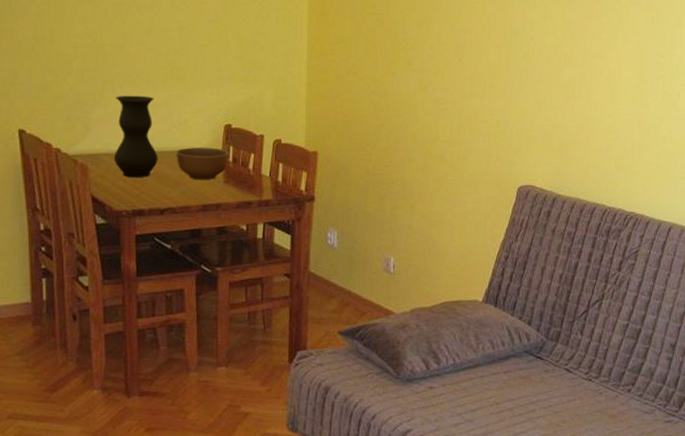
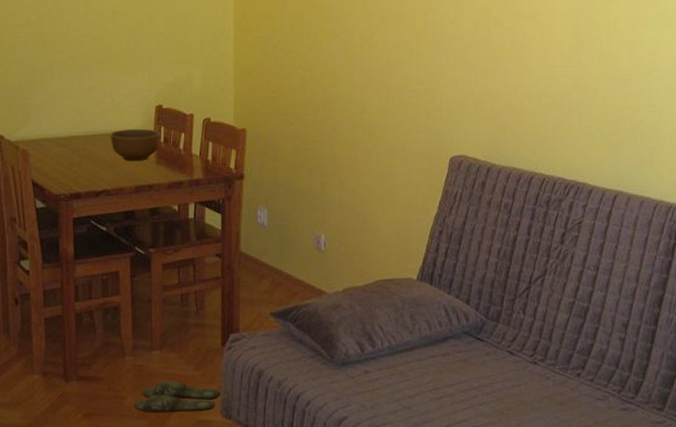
vase: present [113,95,158,177] -> none [52,80,94,161]
slippers: none [199,396,287,427] -> present [135,381,221,413]

